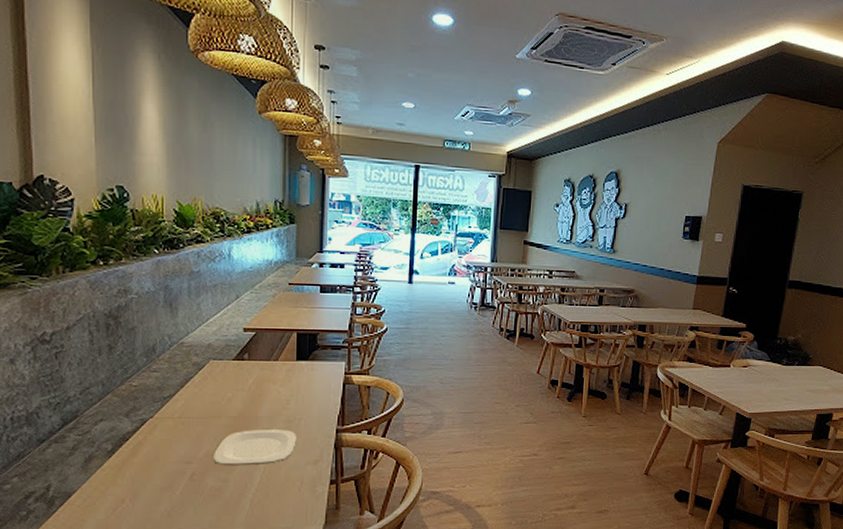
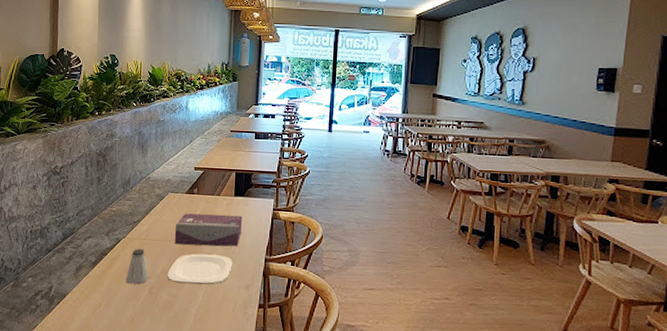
saltshaker: none [156,430,189,472] -> present [125,249,149,285]
tissue box: none [222,382,308,421] -> present [175,213,243,247]

